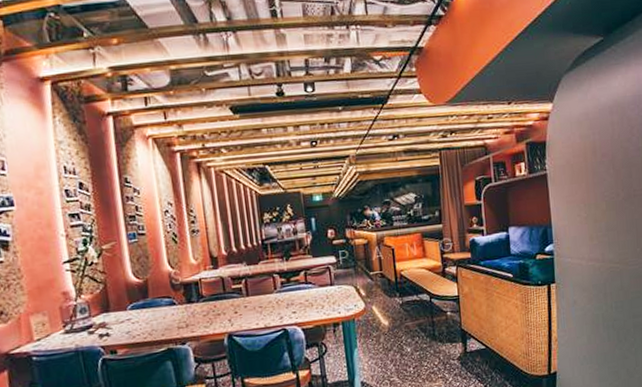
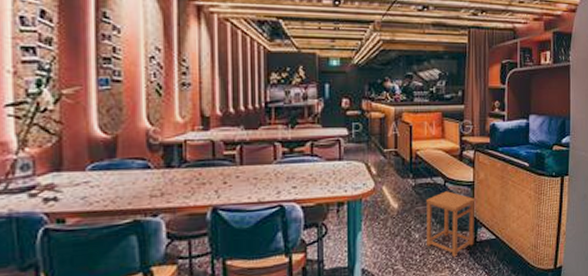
side table: none [414,306,465,368] -> present [425,191,475,257]

